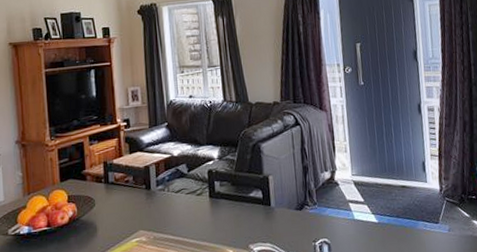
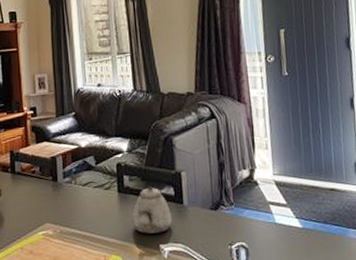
teapot: none [223,190,261,236] -> present [132,185,172,235]

